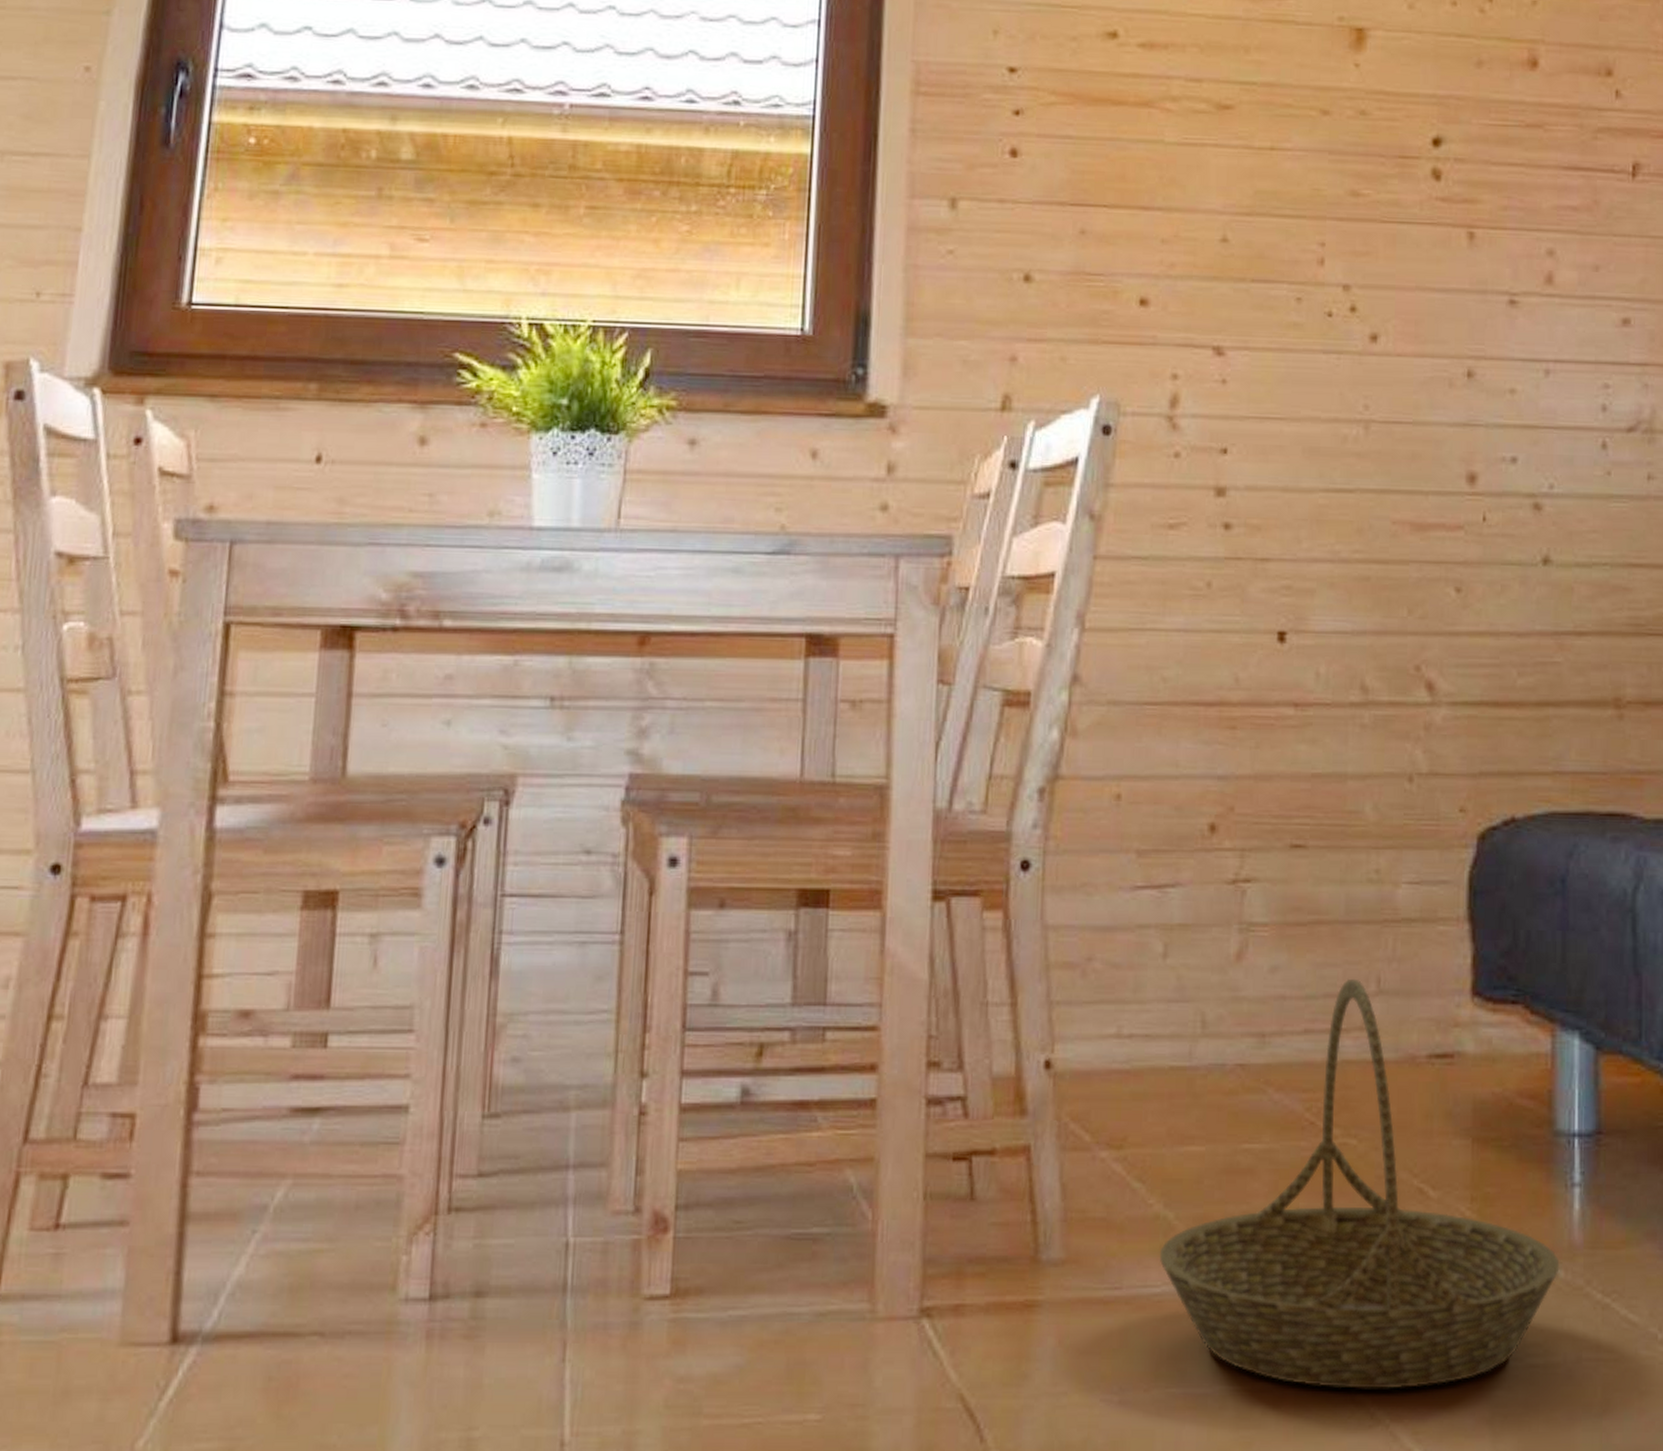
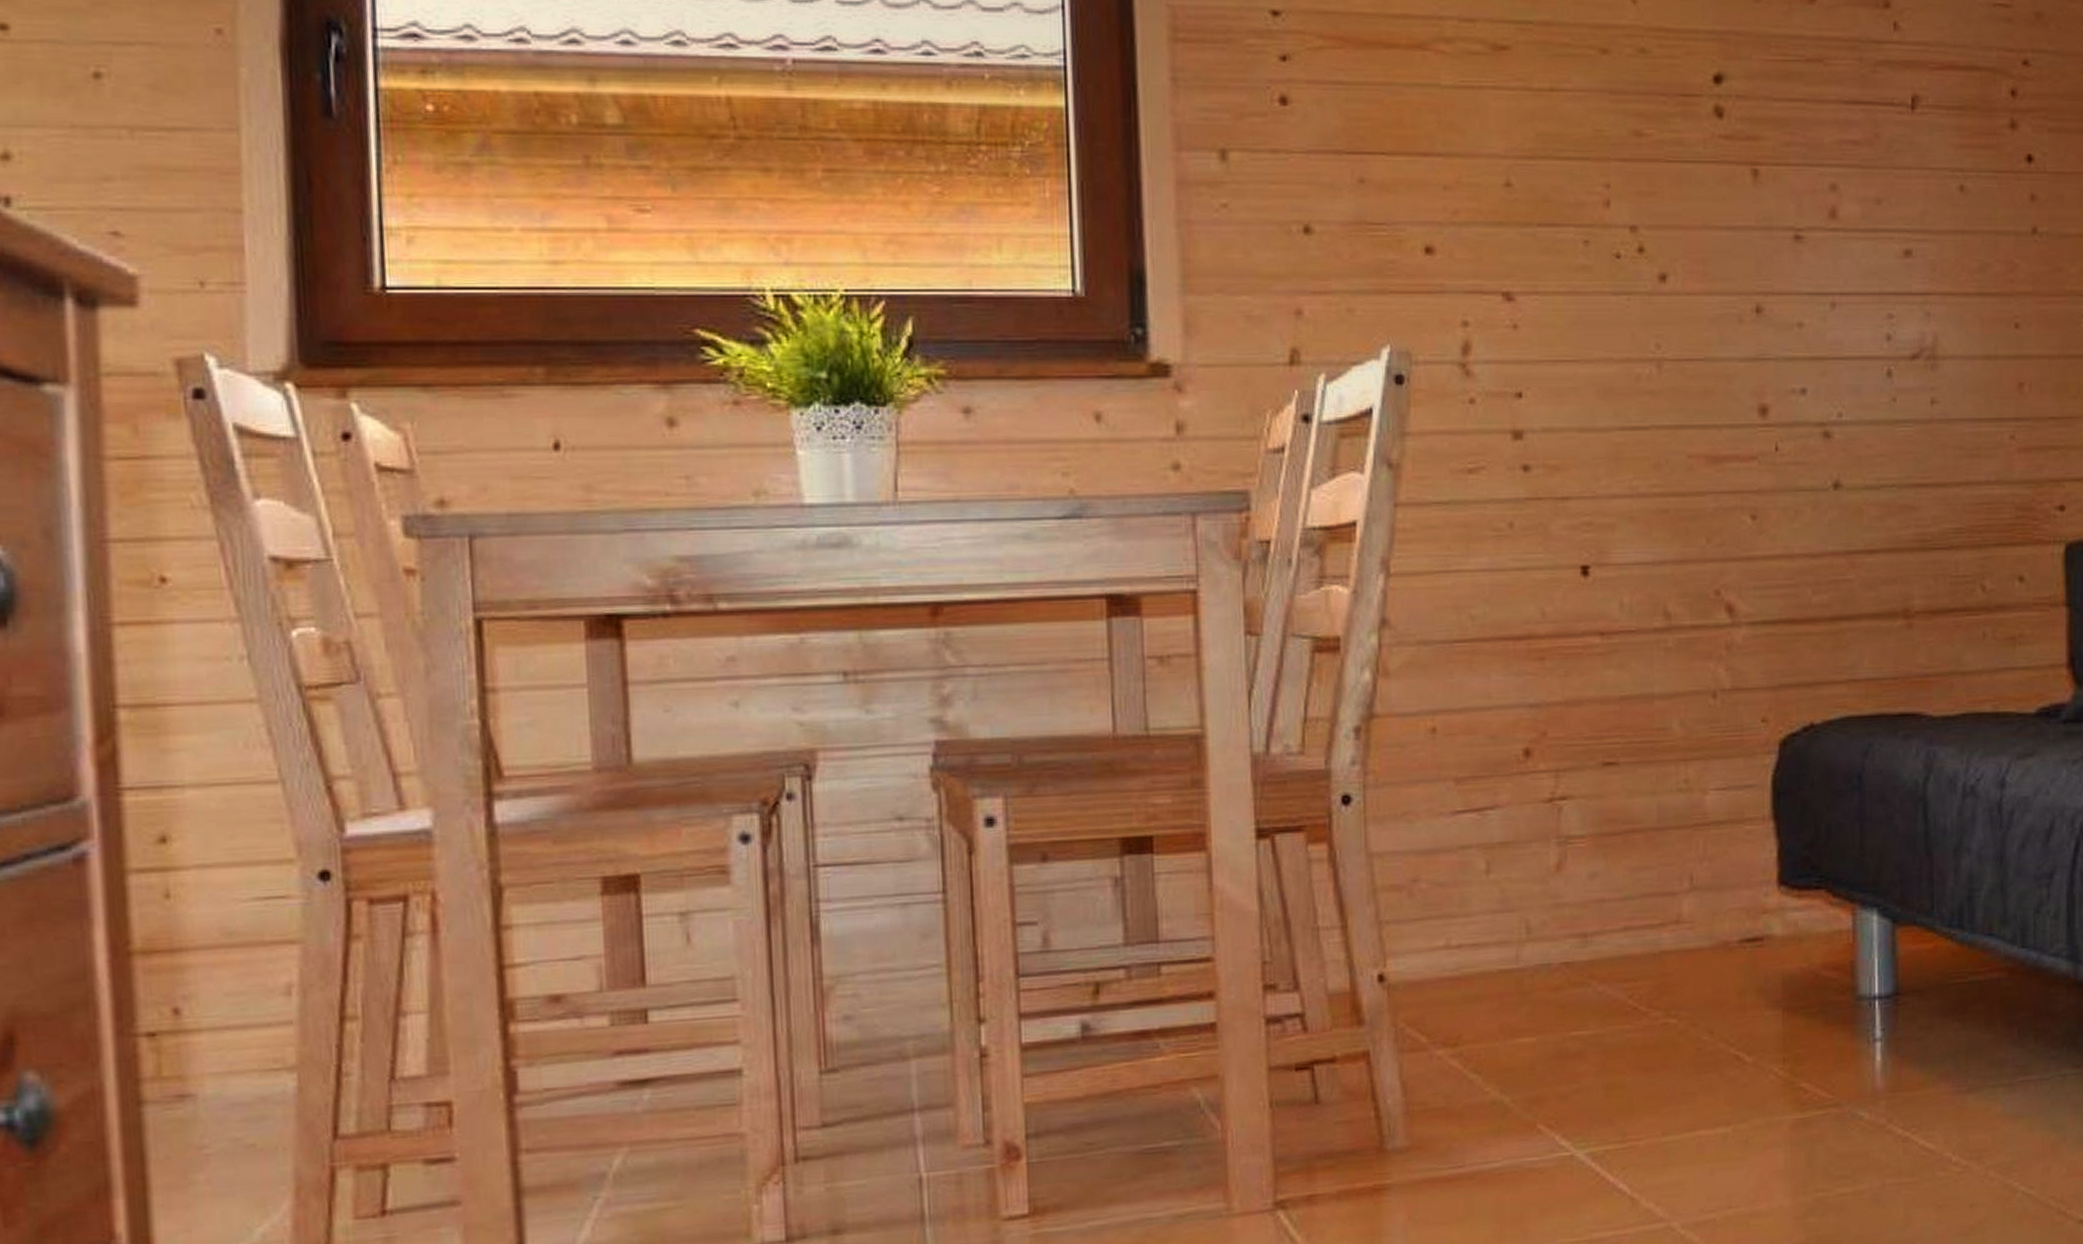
basket: present [1159,978,1560,1389] -> none [1498,878,1864,1231]

